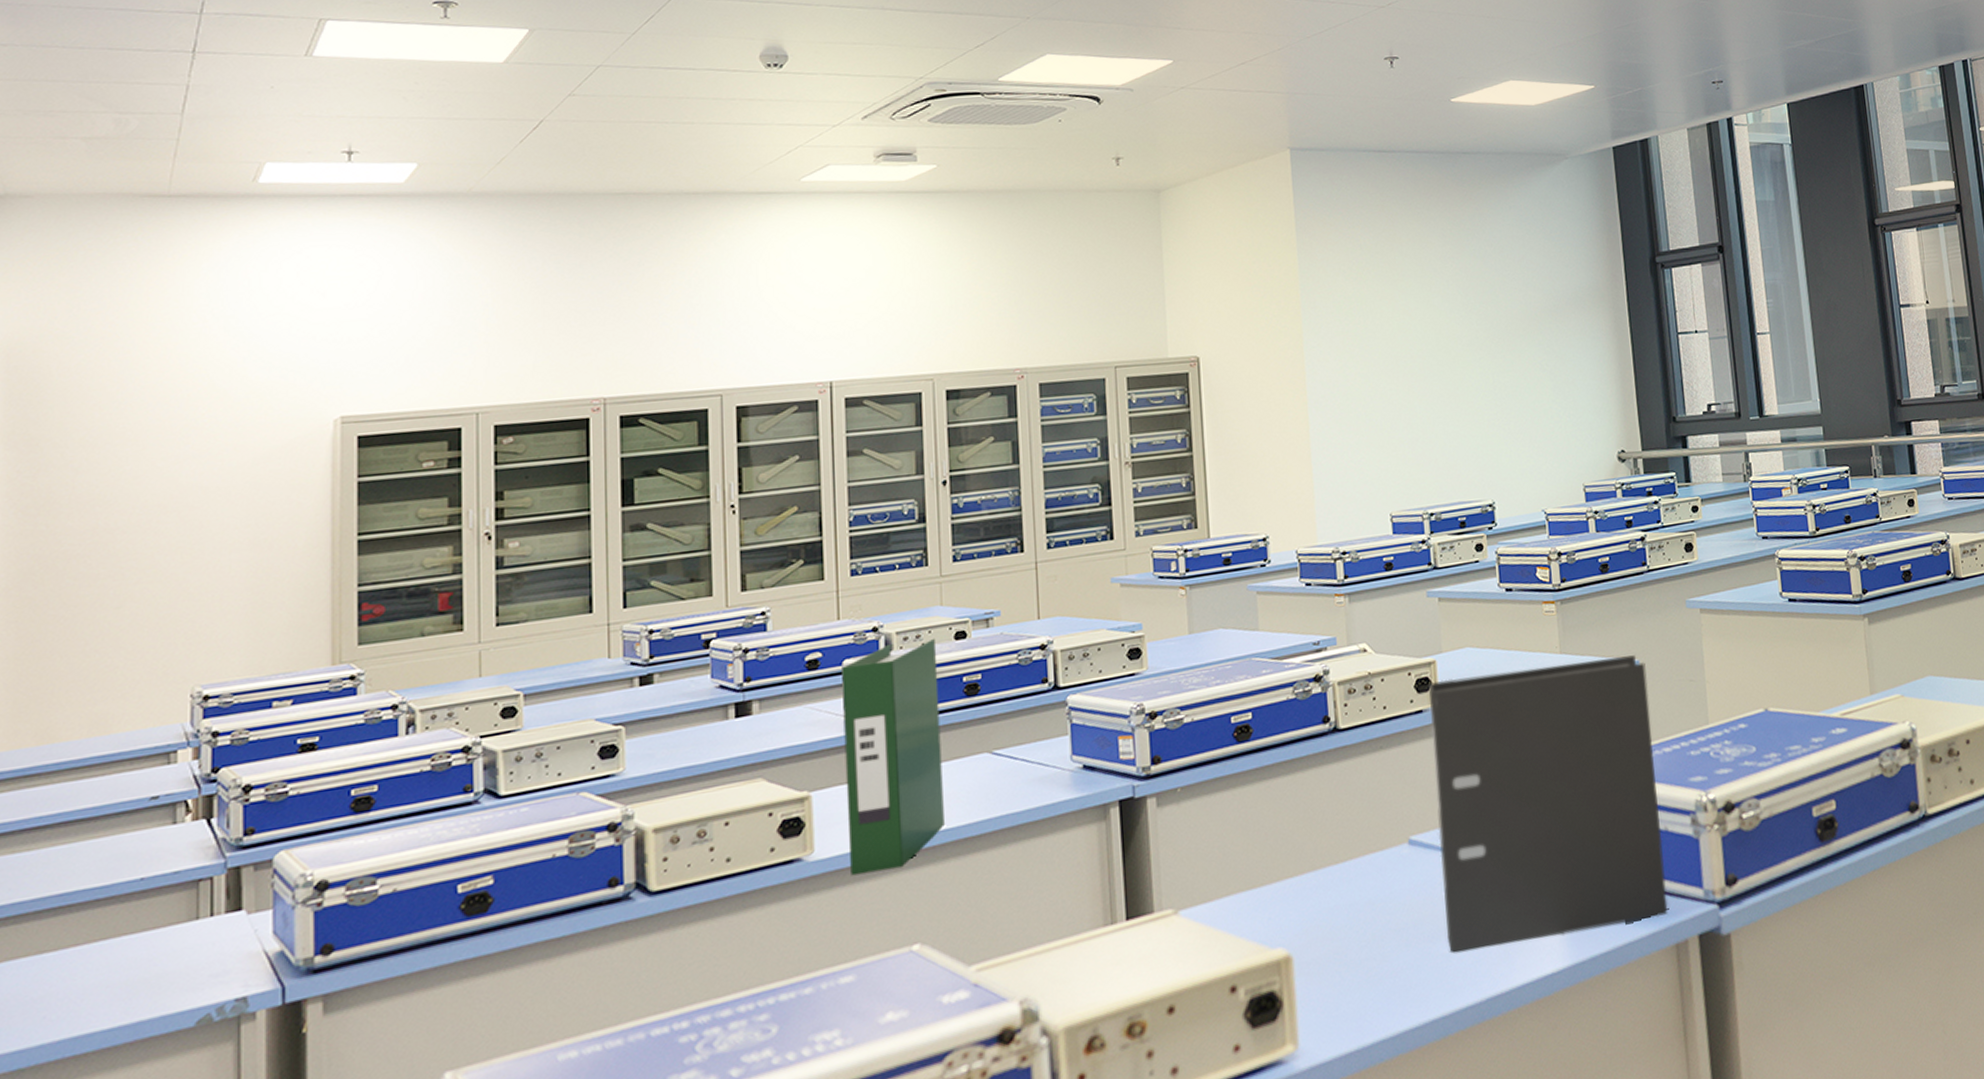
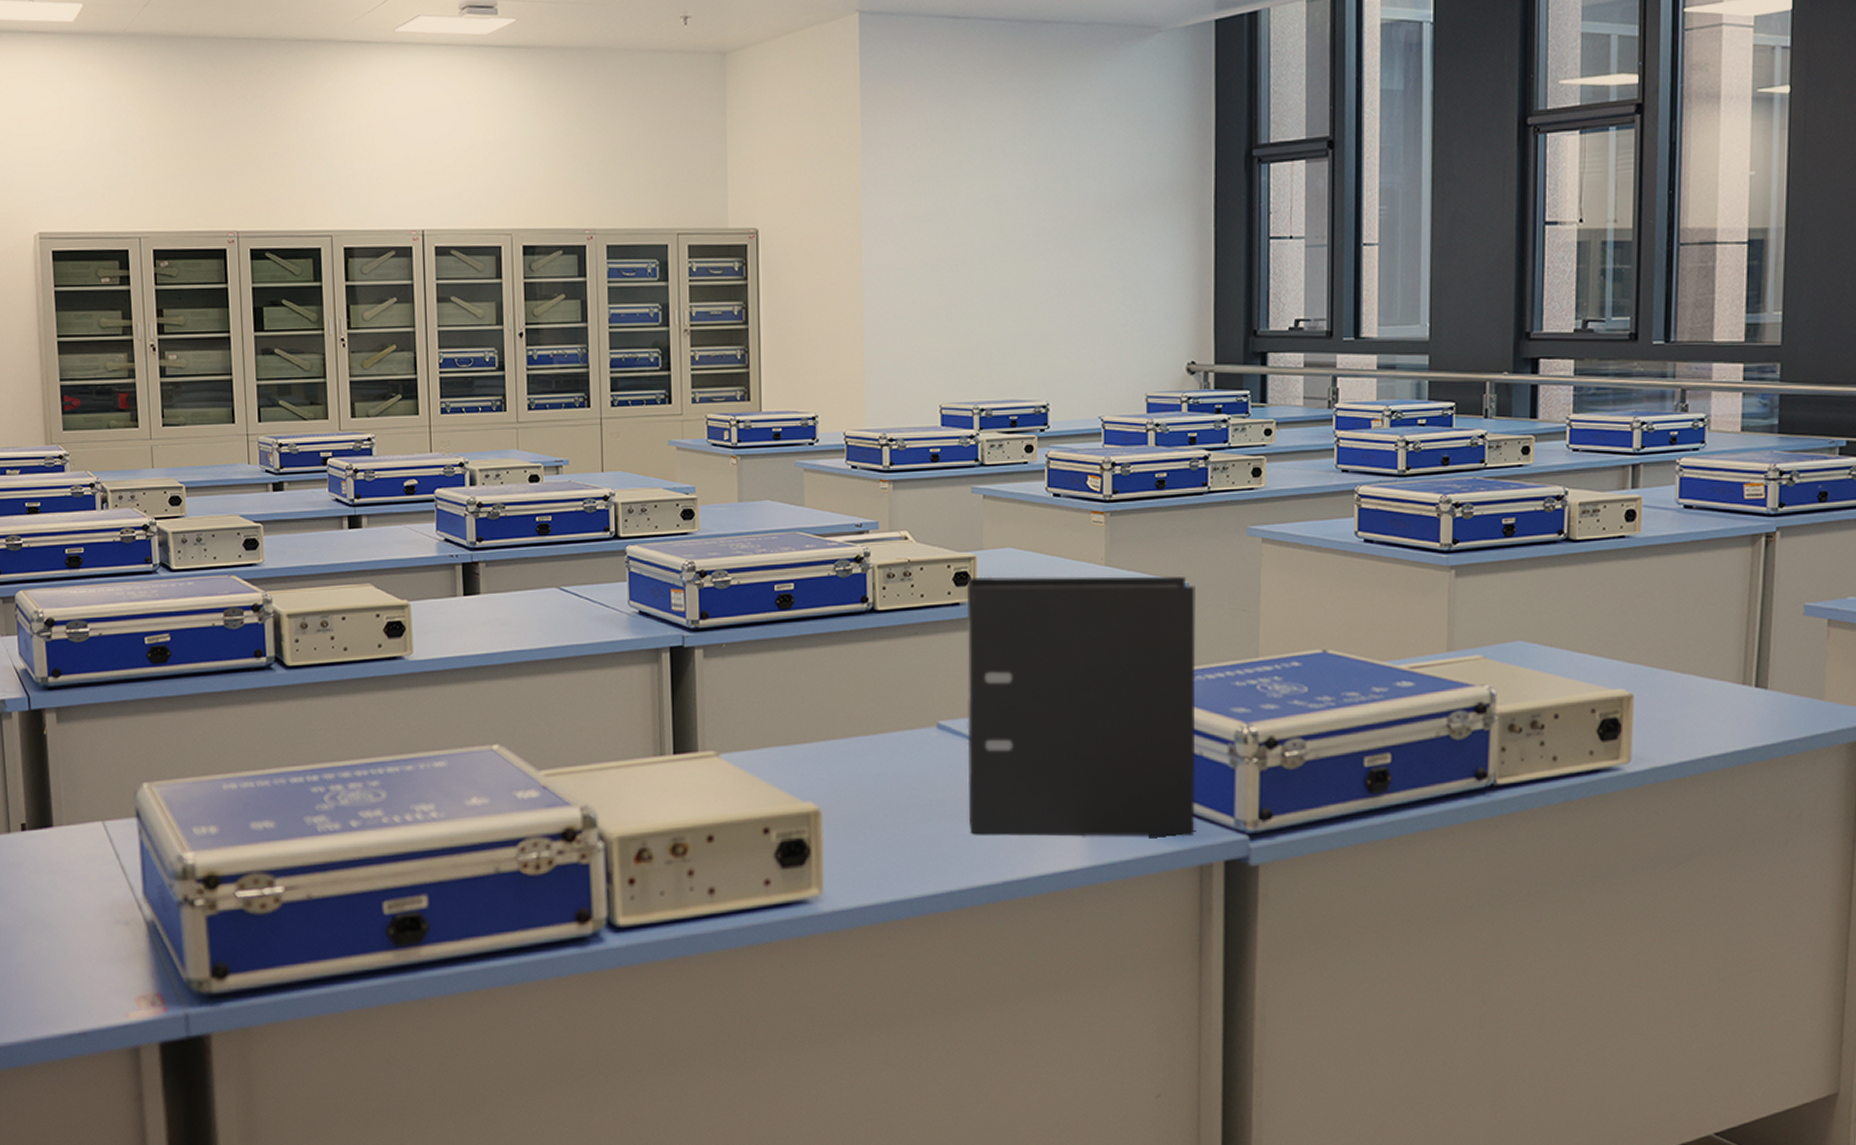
binder: present [842,638,945,876] -> none [434,478,519,678]

